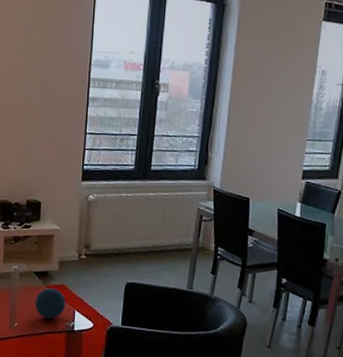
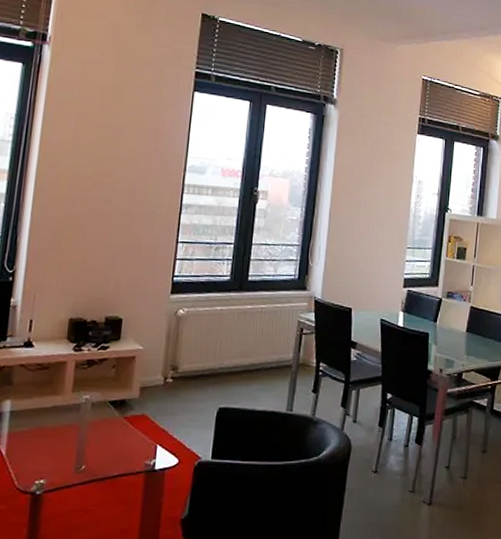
decorative orb: present [35,287,66,319] -> none [108,419,147,457]

